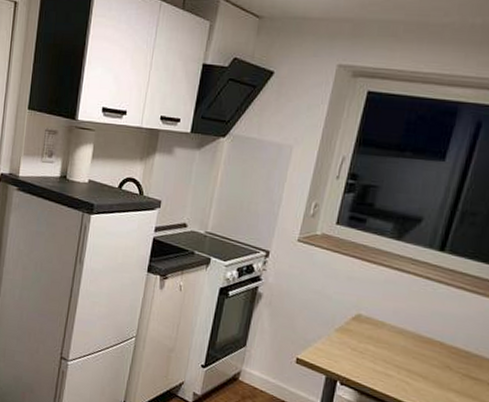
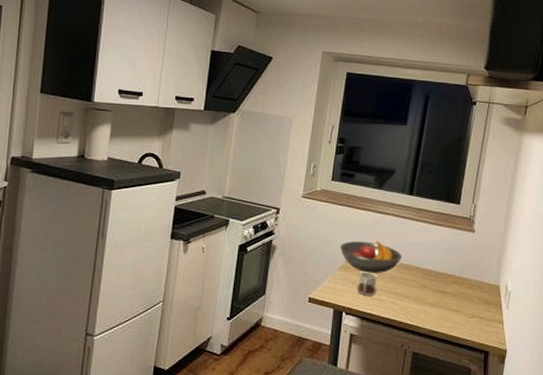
fruit bowl: none [339,299,423,343] -> present [339,241,403,273]
mug: none [357,337,385,368] -> present [357,271,377,296]

